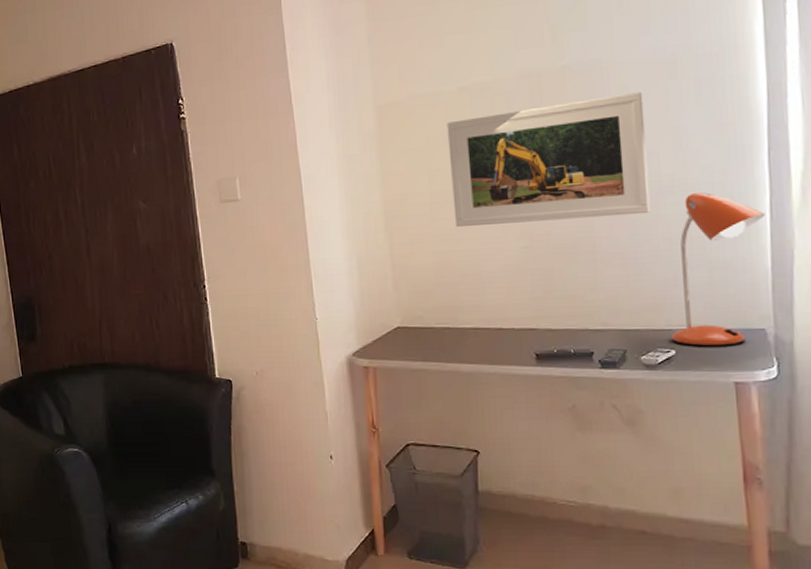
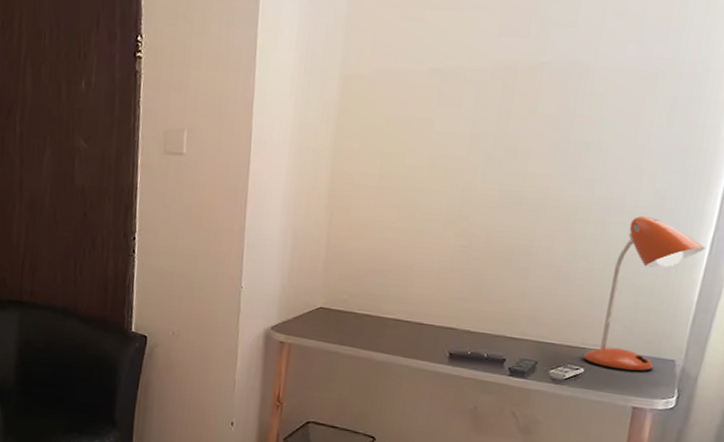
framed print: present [446,91,651,228] -> none [399,102,616,231]

